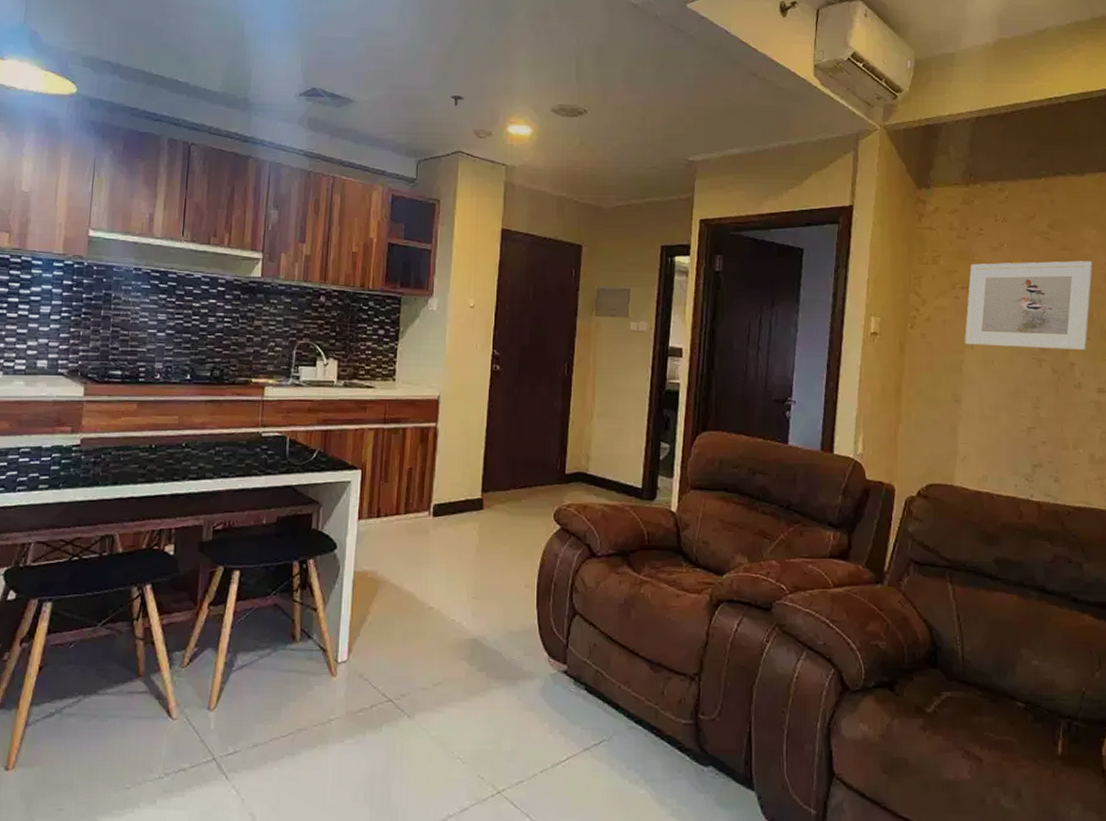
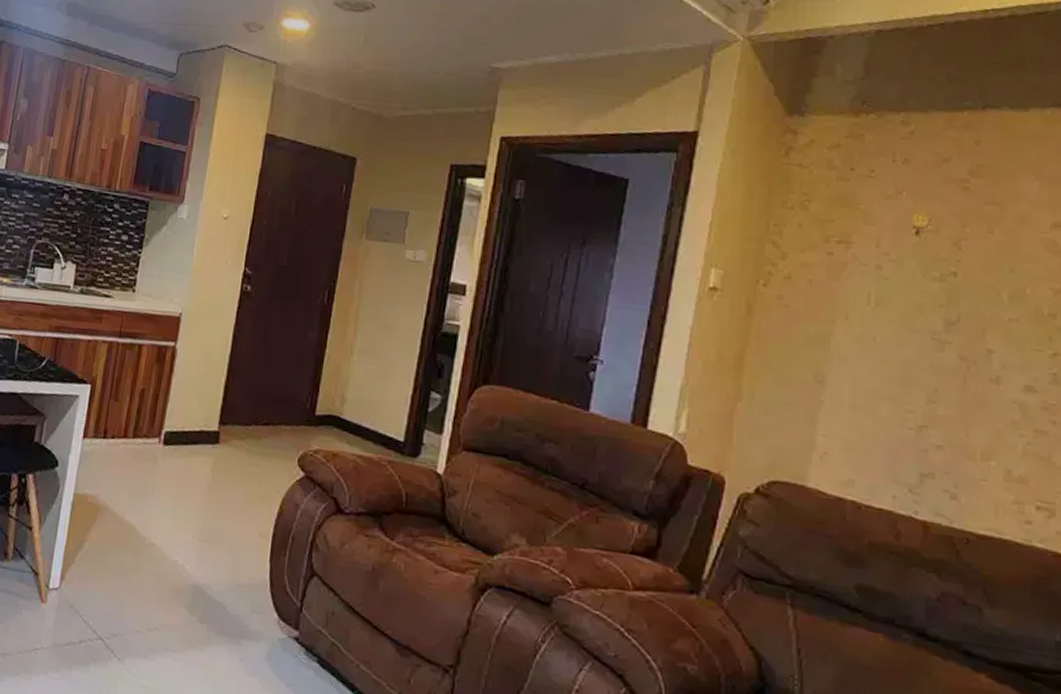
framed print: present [965,261,1093,351] -> none [837,213,1031,336]

